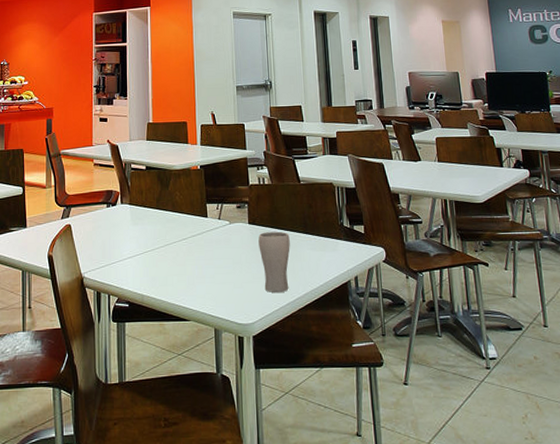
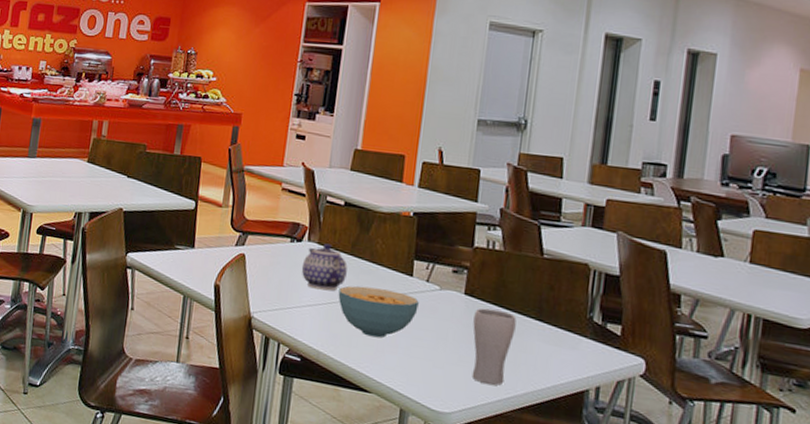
teapot: none [119,203,156,243] -> present [301,243,348,291]
cereal bowl: none [151,232,216,274] -> present [338,285,419,338]

